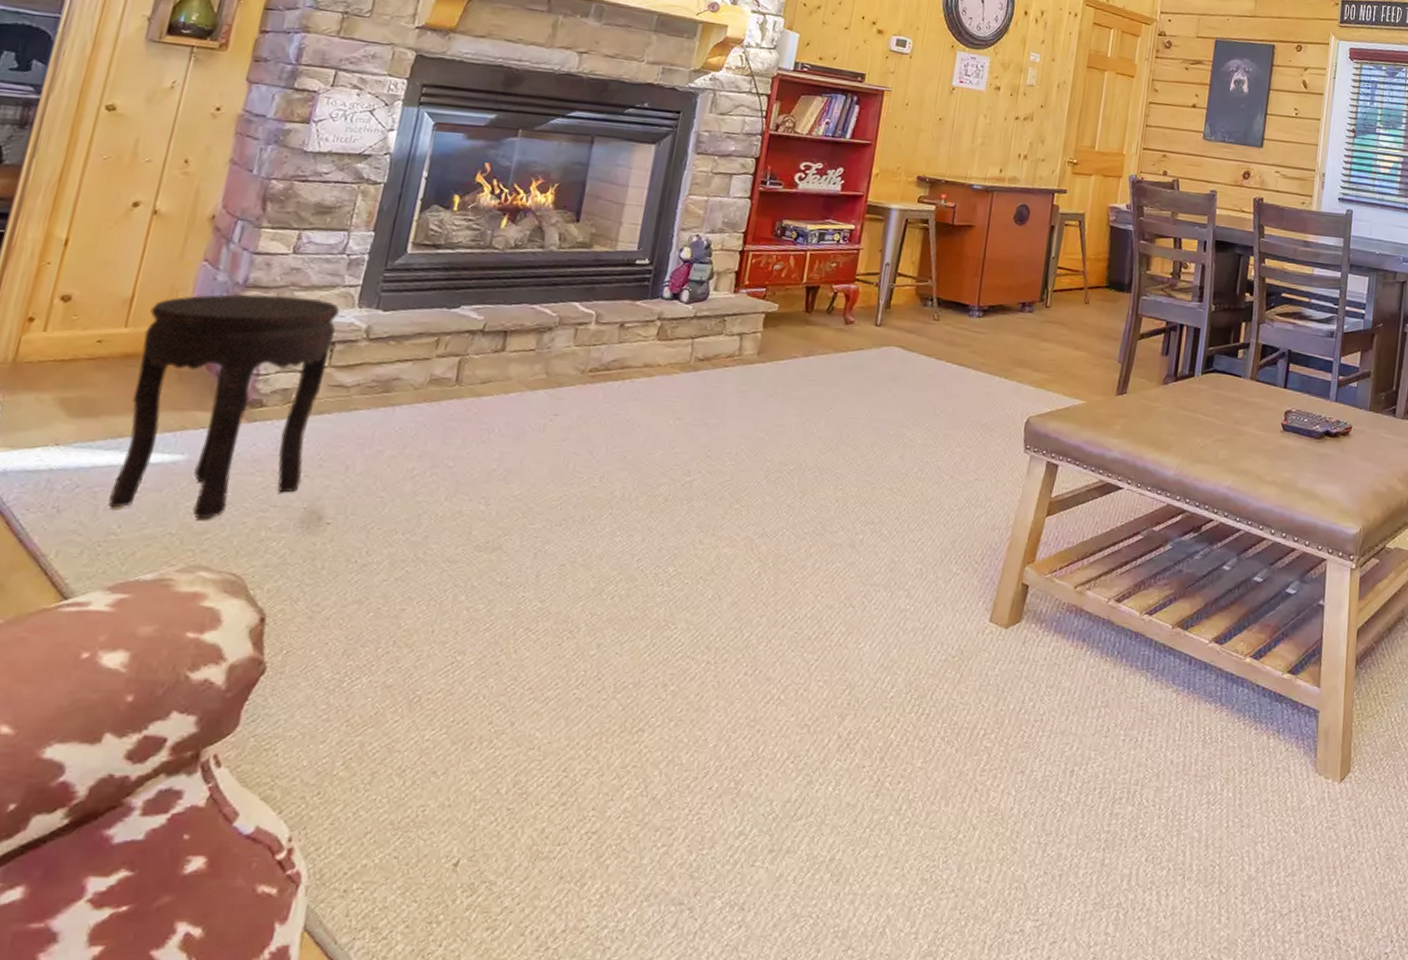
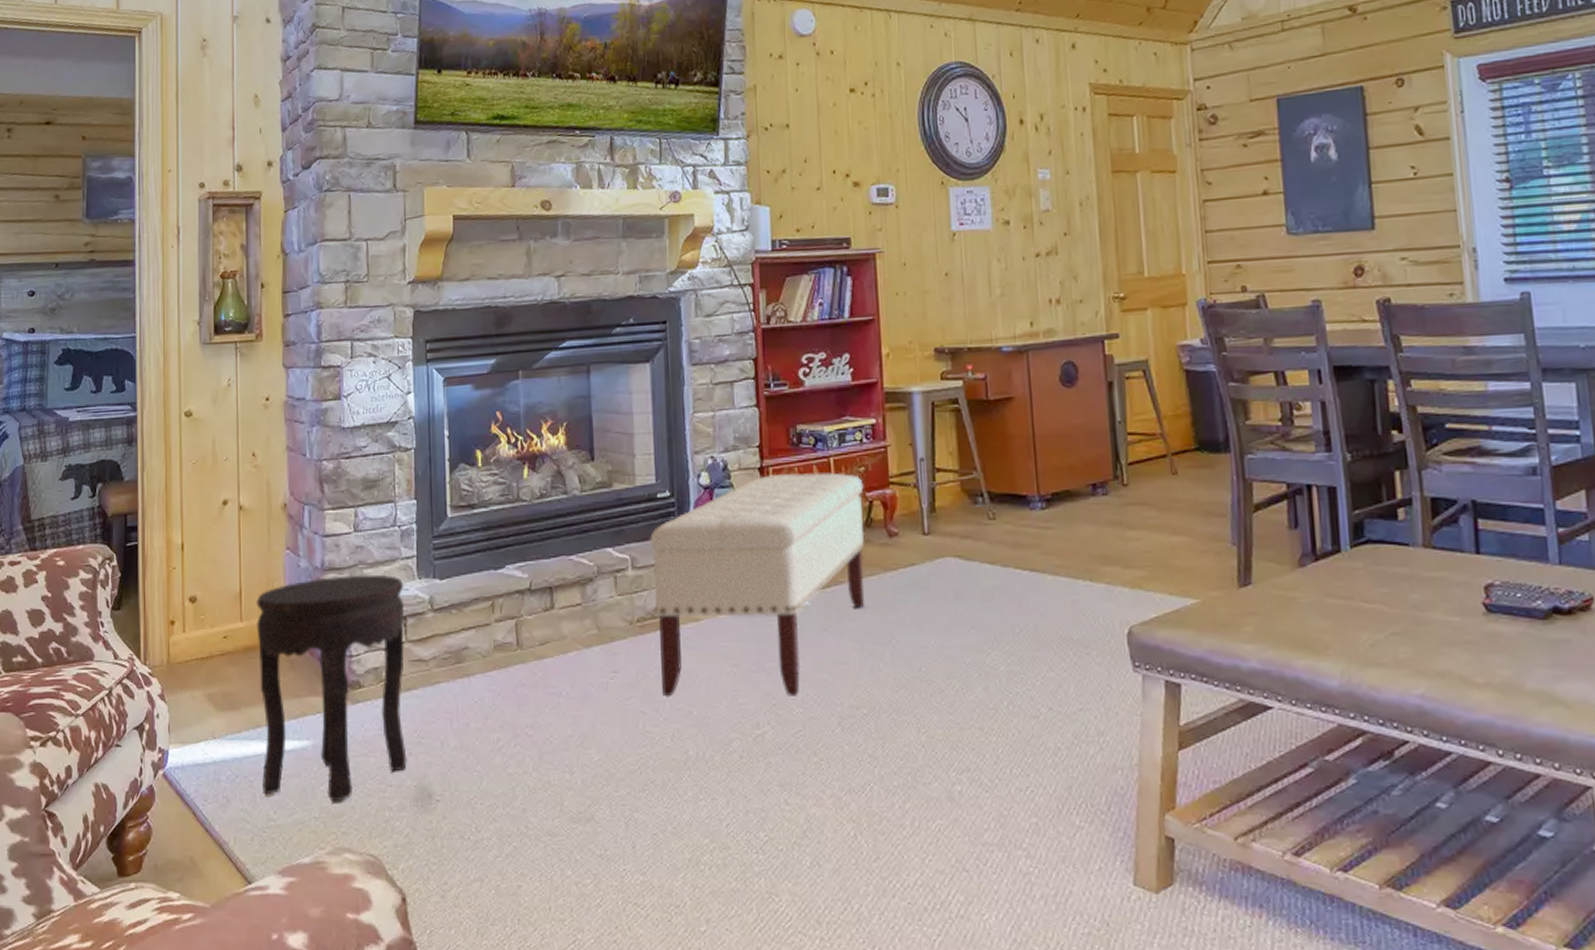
bench: none [600,258,833,452] -> present [650,472,865,698]

